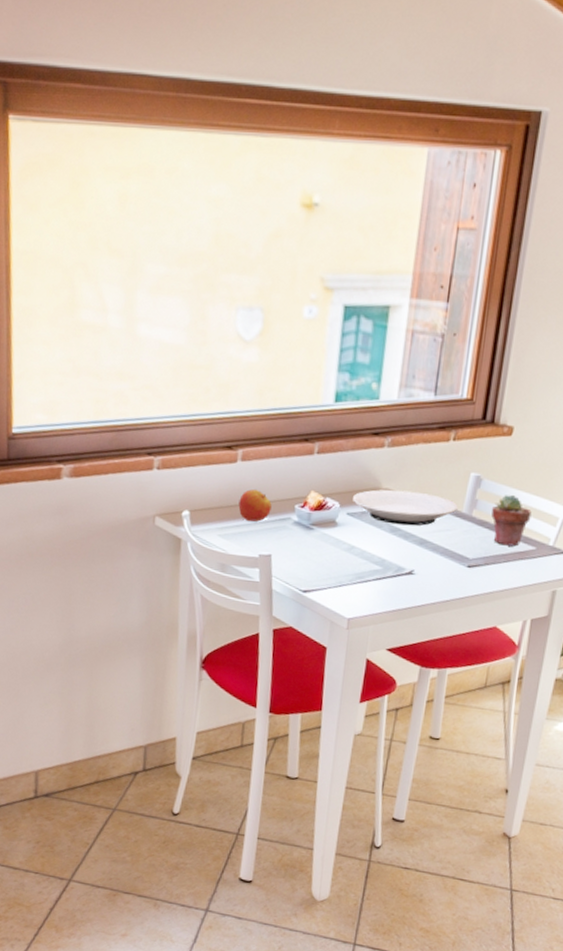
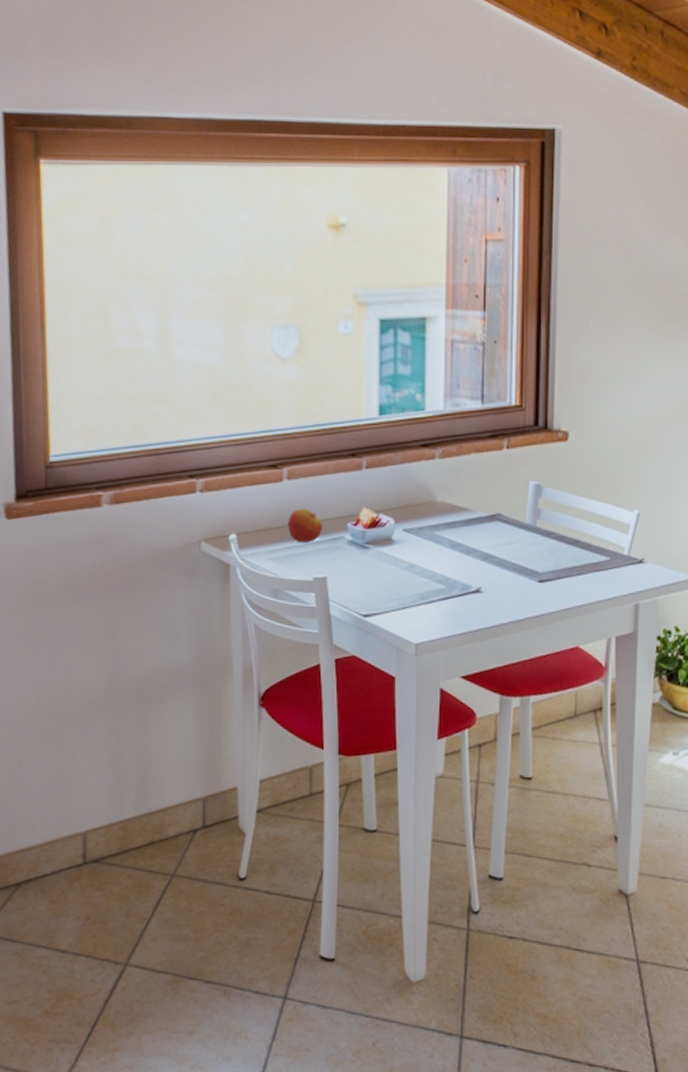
plate: present [352,489,458,526] -> none [406,502,520,540]
potted succulent: present [491,494,532,547] -> none [556,502,600,558]

